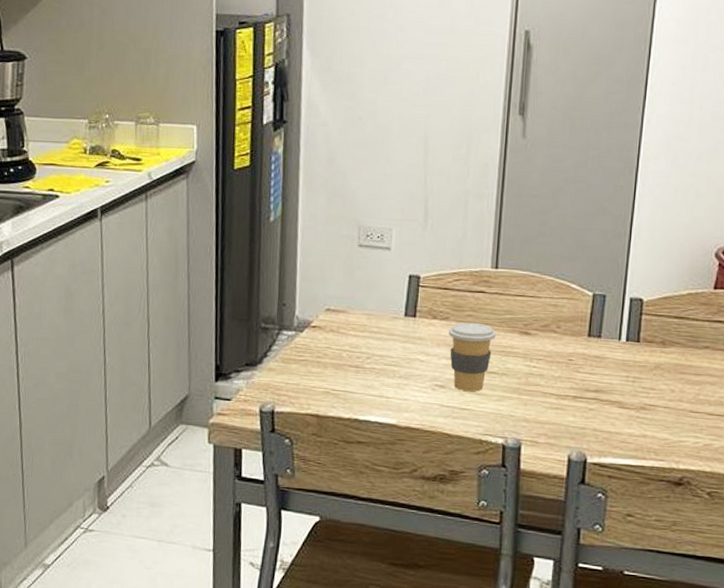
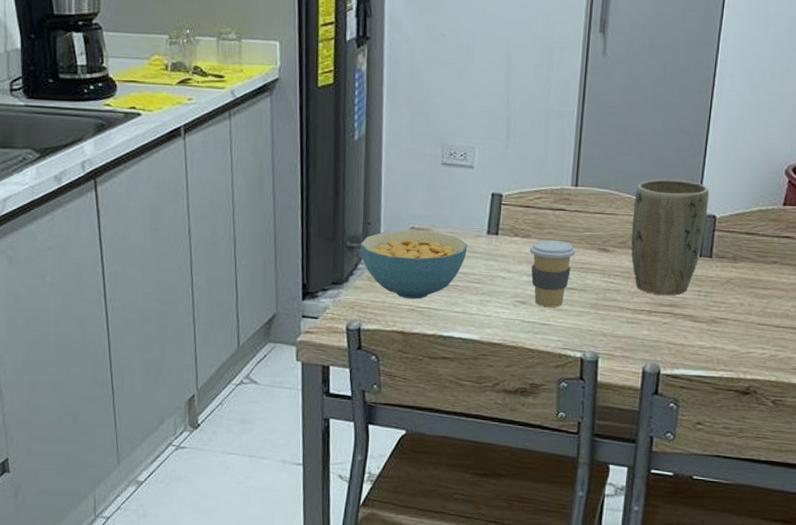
cereal bowl: none [274,311,385,382] -> present [360,230,468,300]
plant pot: none [554,261,636,381] -> present [631,179,710,296]

